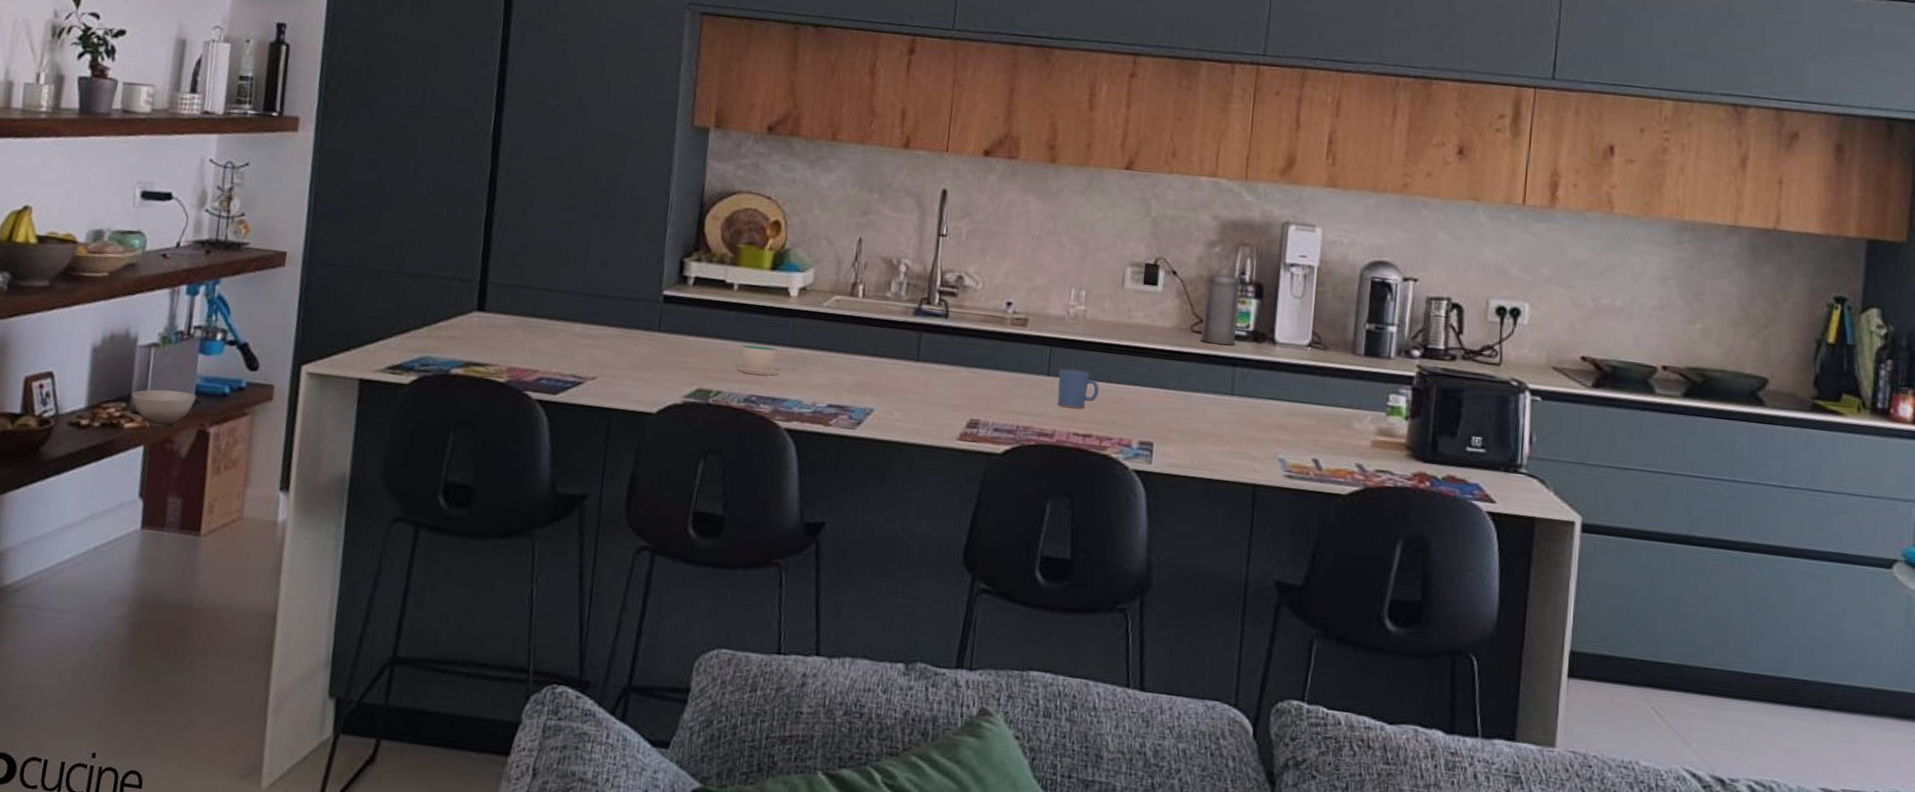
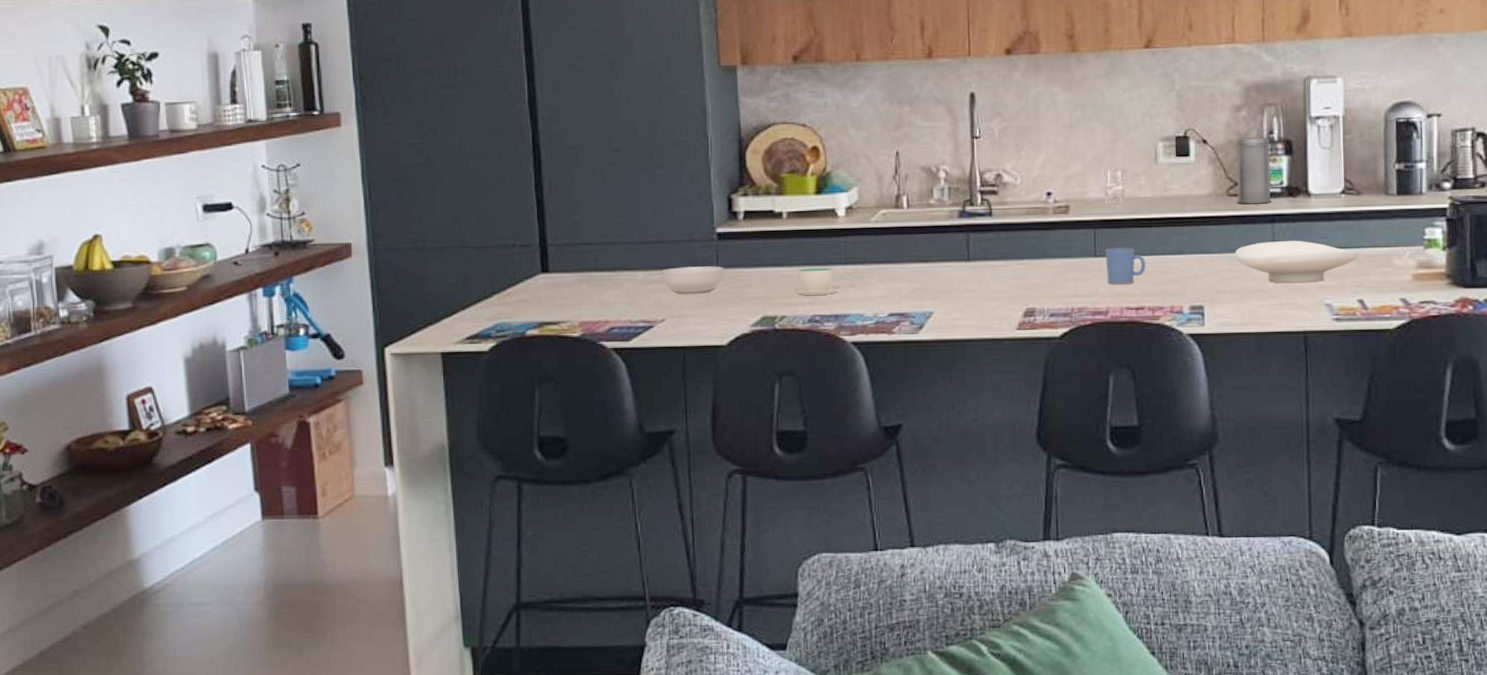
bowl: present [131,389,197,428] -> none [229,388,292,425]
bowl: none [599,324,666,357] -> present [660,266,725,295]
decorative bowl: none [1191,384,1319,434] -> present [1235,240,1359,284]

